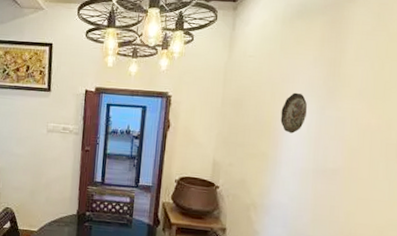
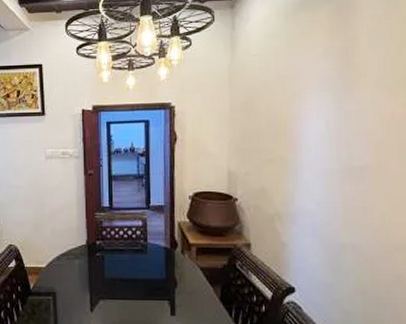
decorative plate: present [280,92,308,134] -> none [295,88,324,133]

